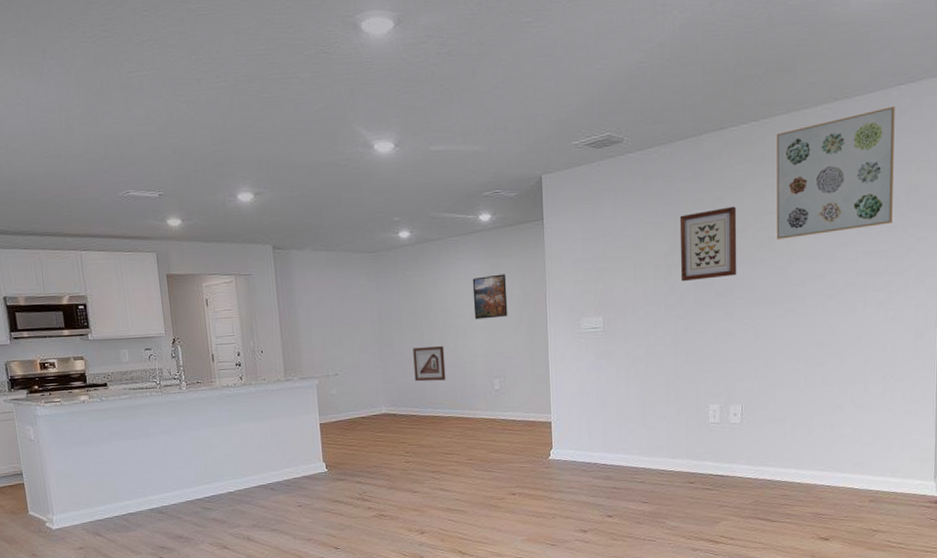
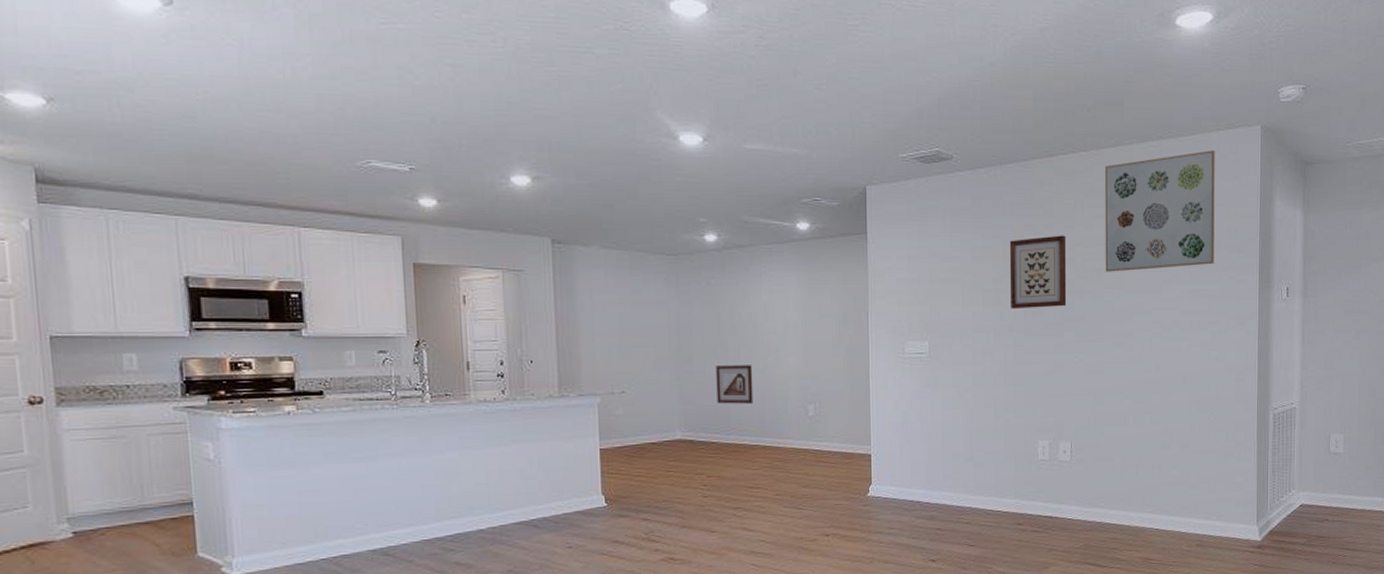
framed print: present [472,274,508,320] -> none [786,289,826,337]

